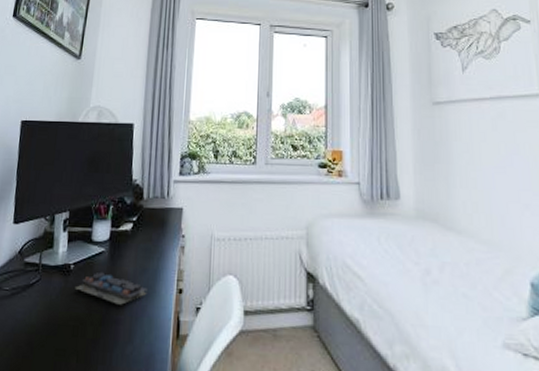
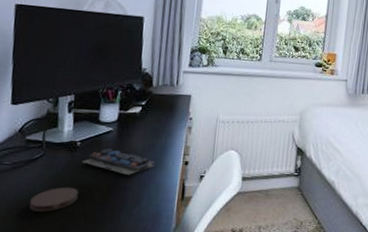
coaster: none [24,317,72,348] -> present [28,187,79,212]

